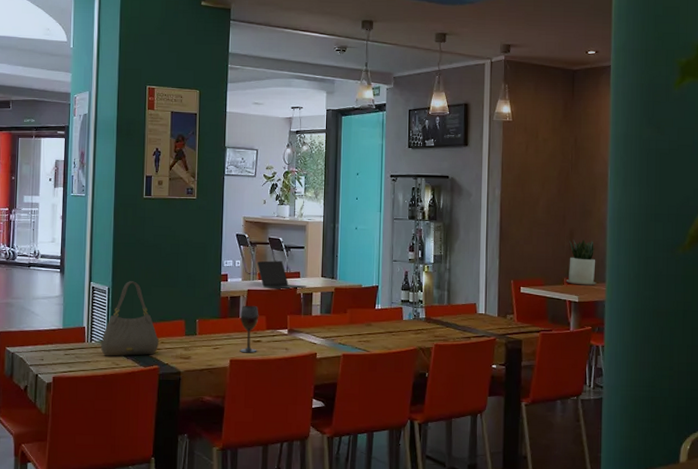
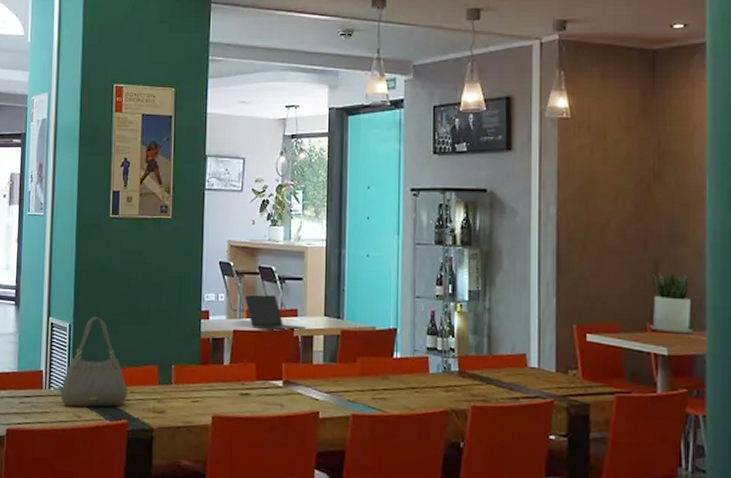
wine glass: present [239,305,259,353] -> none [223,349,248,409]

